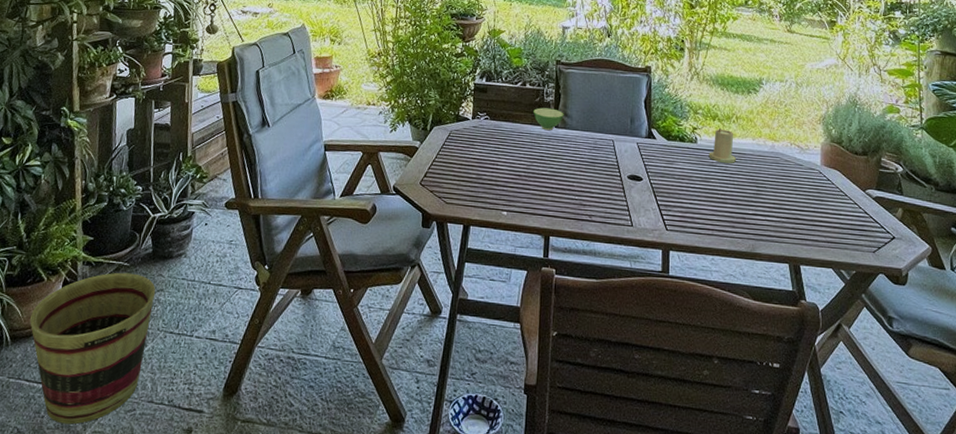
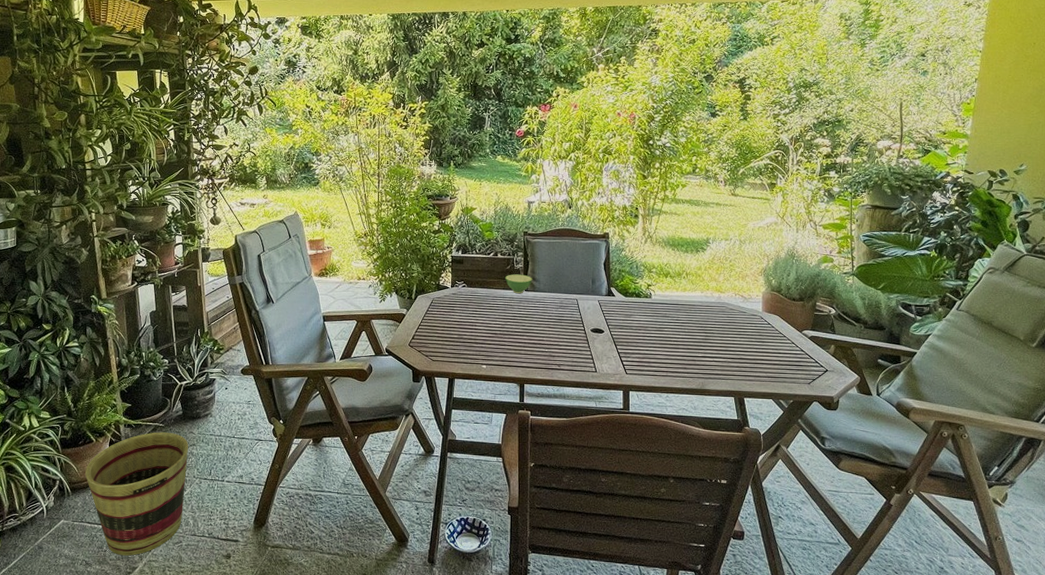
candle: present [708,127,736,164] -> none [662,283,686,315]

